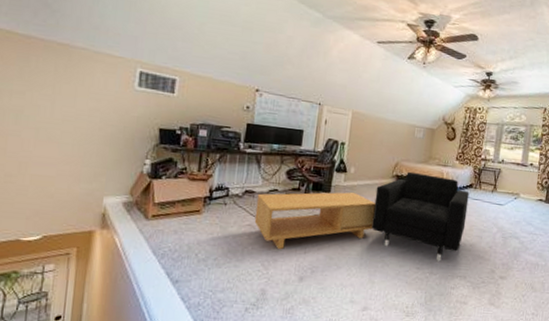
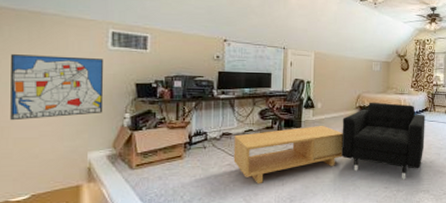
wall art: none [29,87,128,157] -> present [10,54,104,121]

